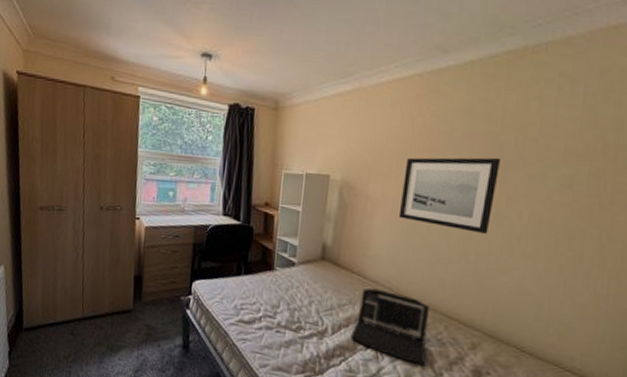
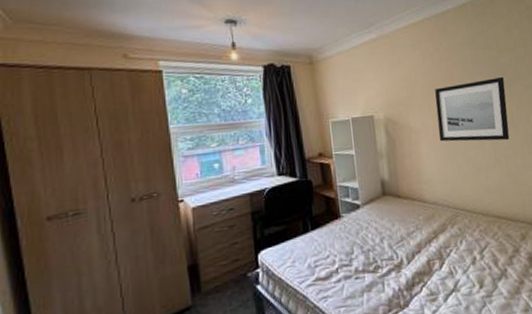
laptop: present [351,288,429,365] -> none [424,208,491,269]

